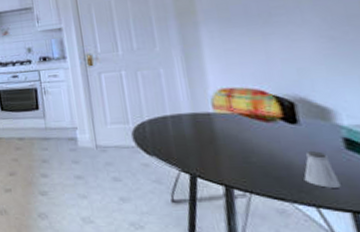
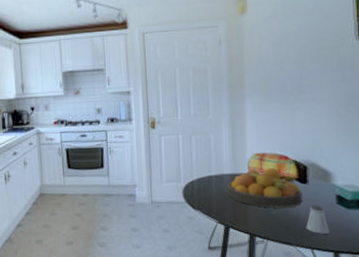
fruit bowl: none [187,105,294,154] -> present [227,167,303,208]

